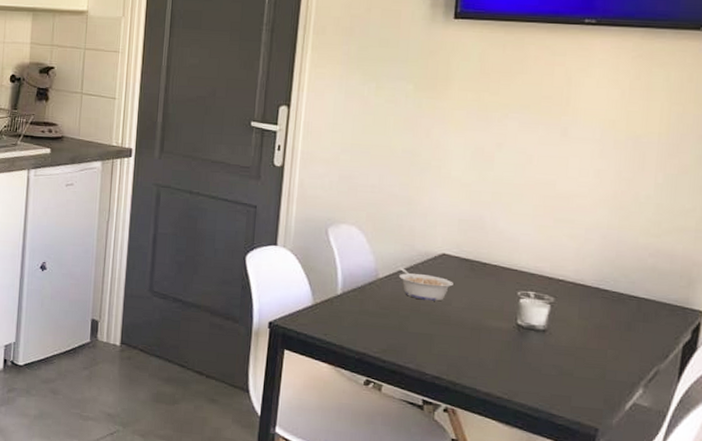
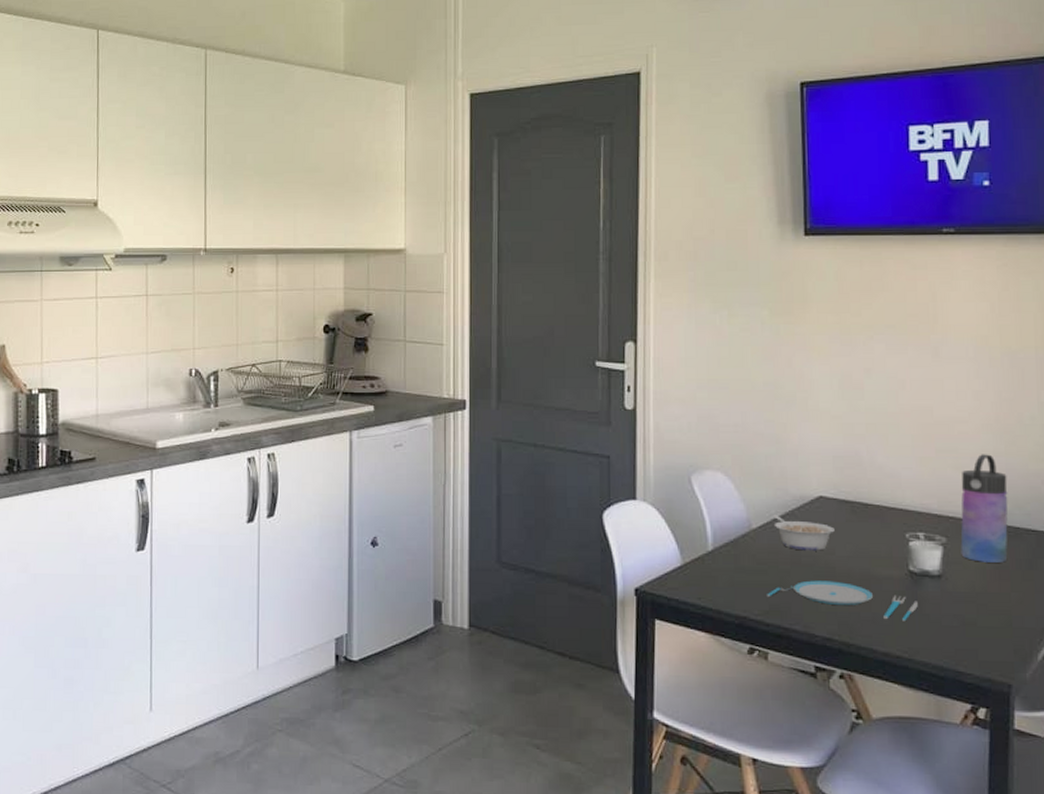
plate: none [386,326,522,368] -> present [767,580,918,622]
water bottle: none [566,226,618,323] -> present [960,454,1008,563]

